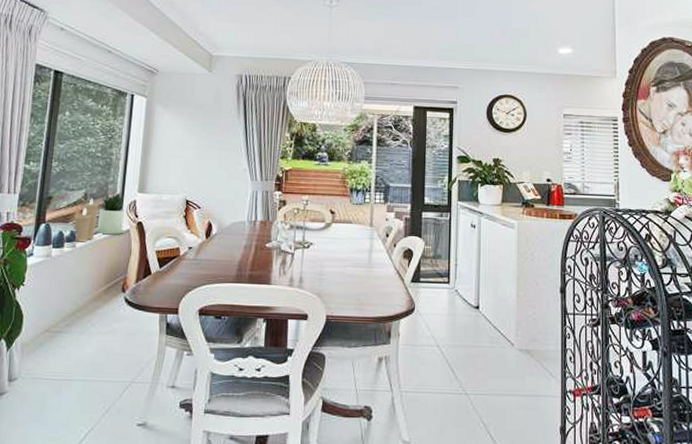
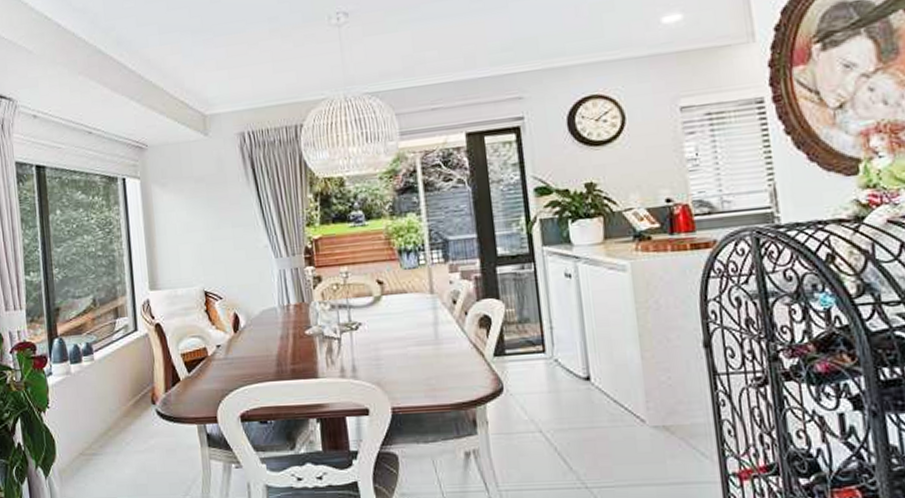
candle: present [74,197,99,242] -> none [87,303,112,355]
planter: present [94,192,125,235] -> none [110,293,143,343]

